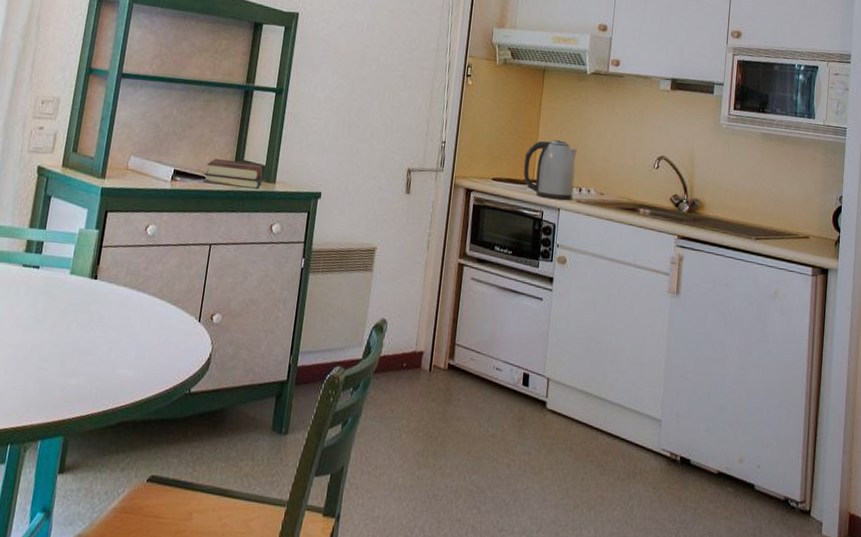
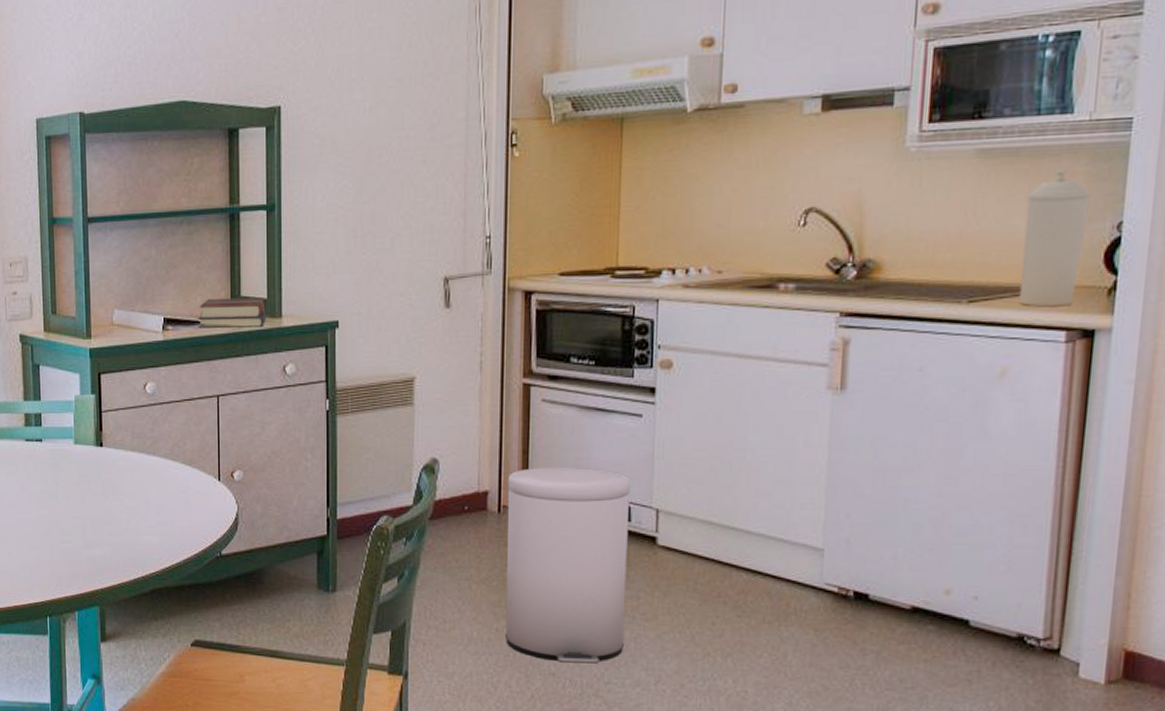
pedal bin: none [423,334,530,512] -> present [504,466,630,664]
kettle: present [523,140,577,201] -> none [602,209,679,290]
canister: none [785,155,825,250] -> present [1018,169,1092,307]

